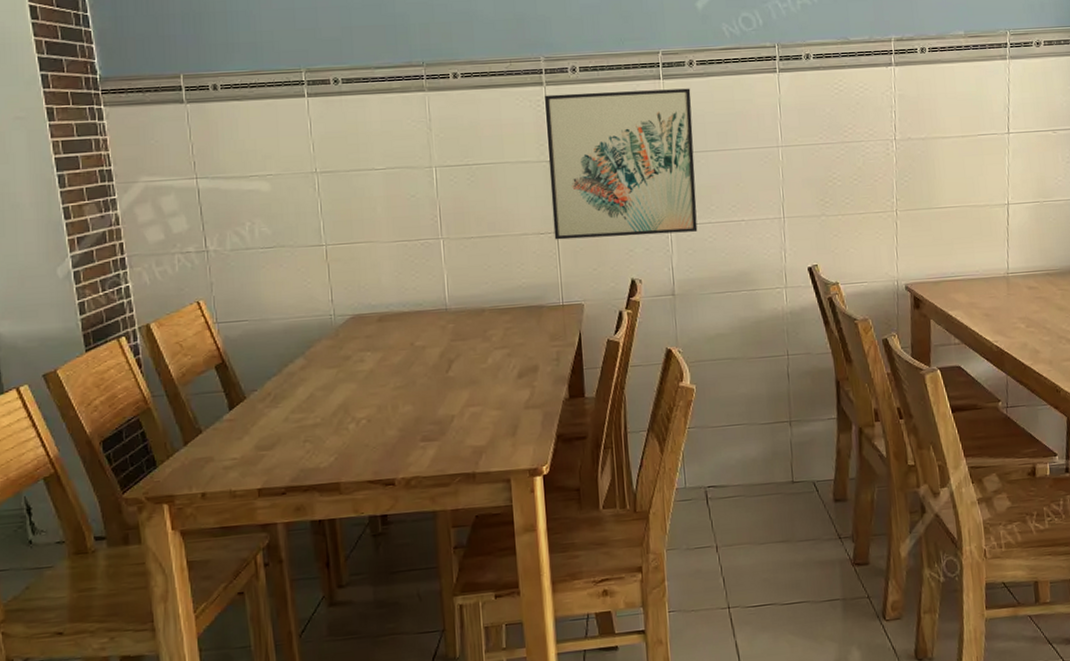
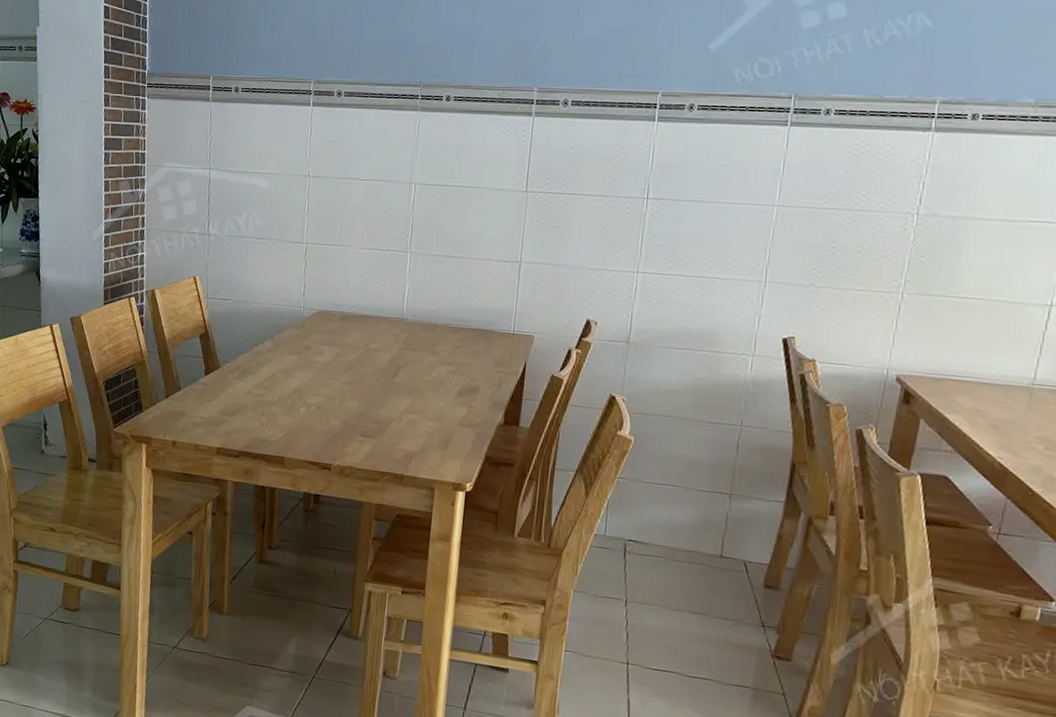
wall art: present [544,88,698,240] -> none [516,126,686,282]

